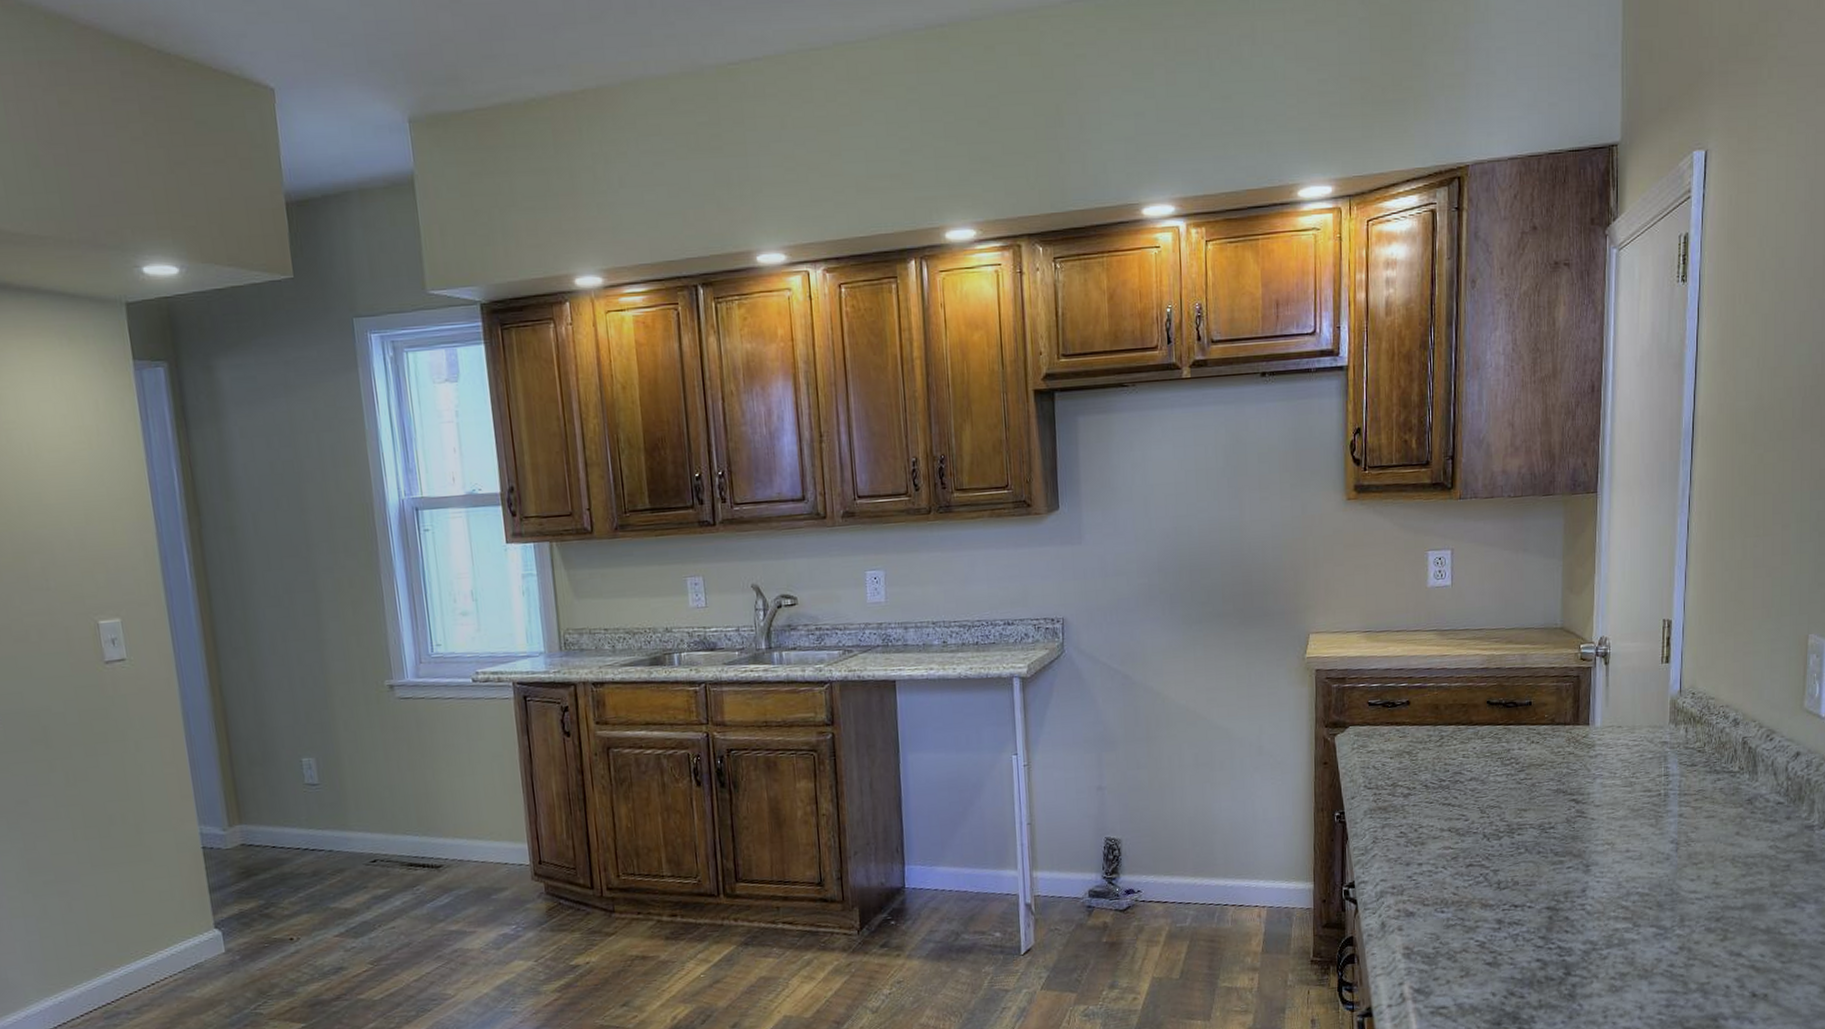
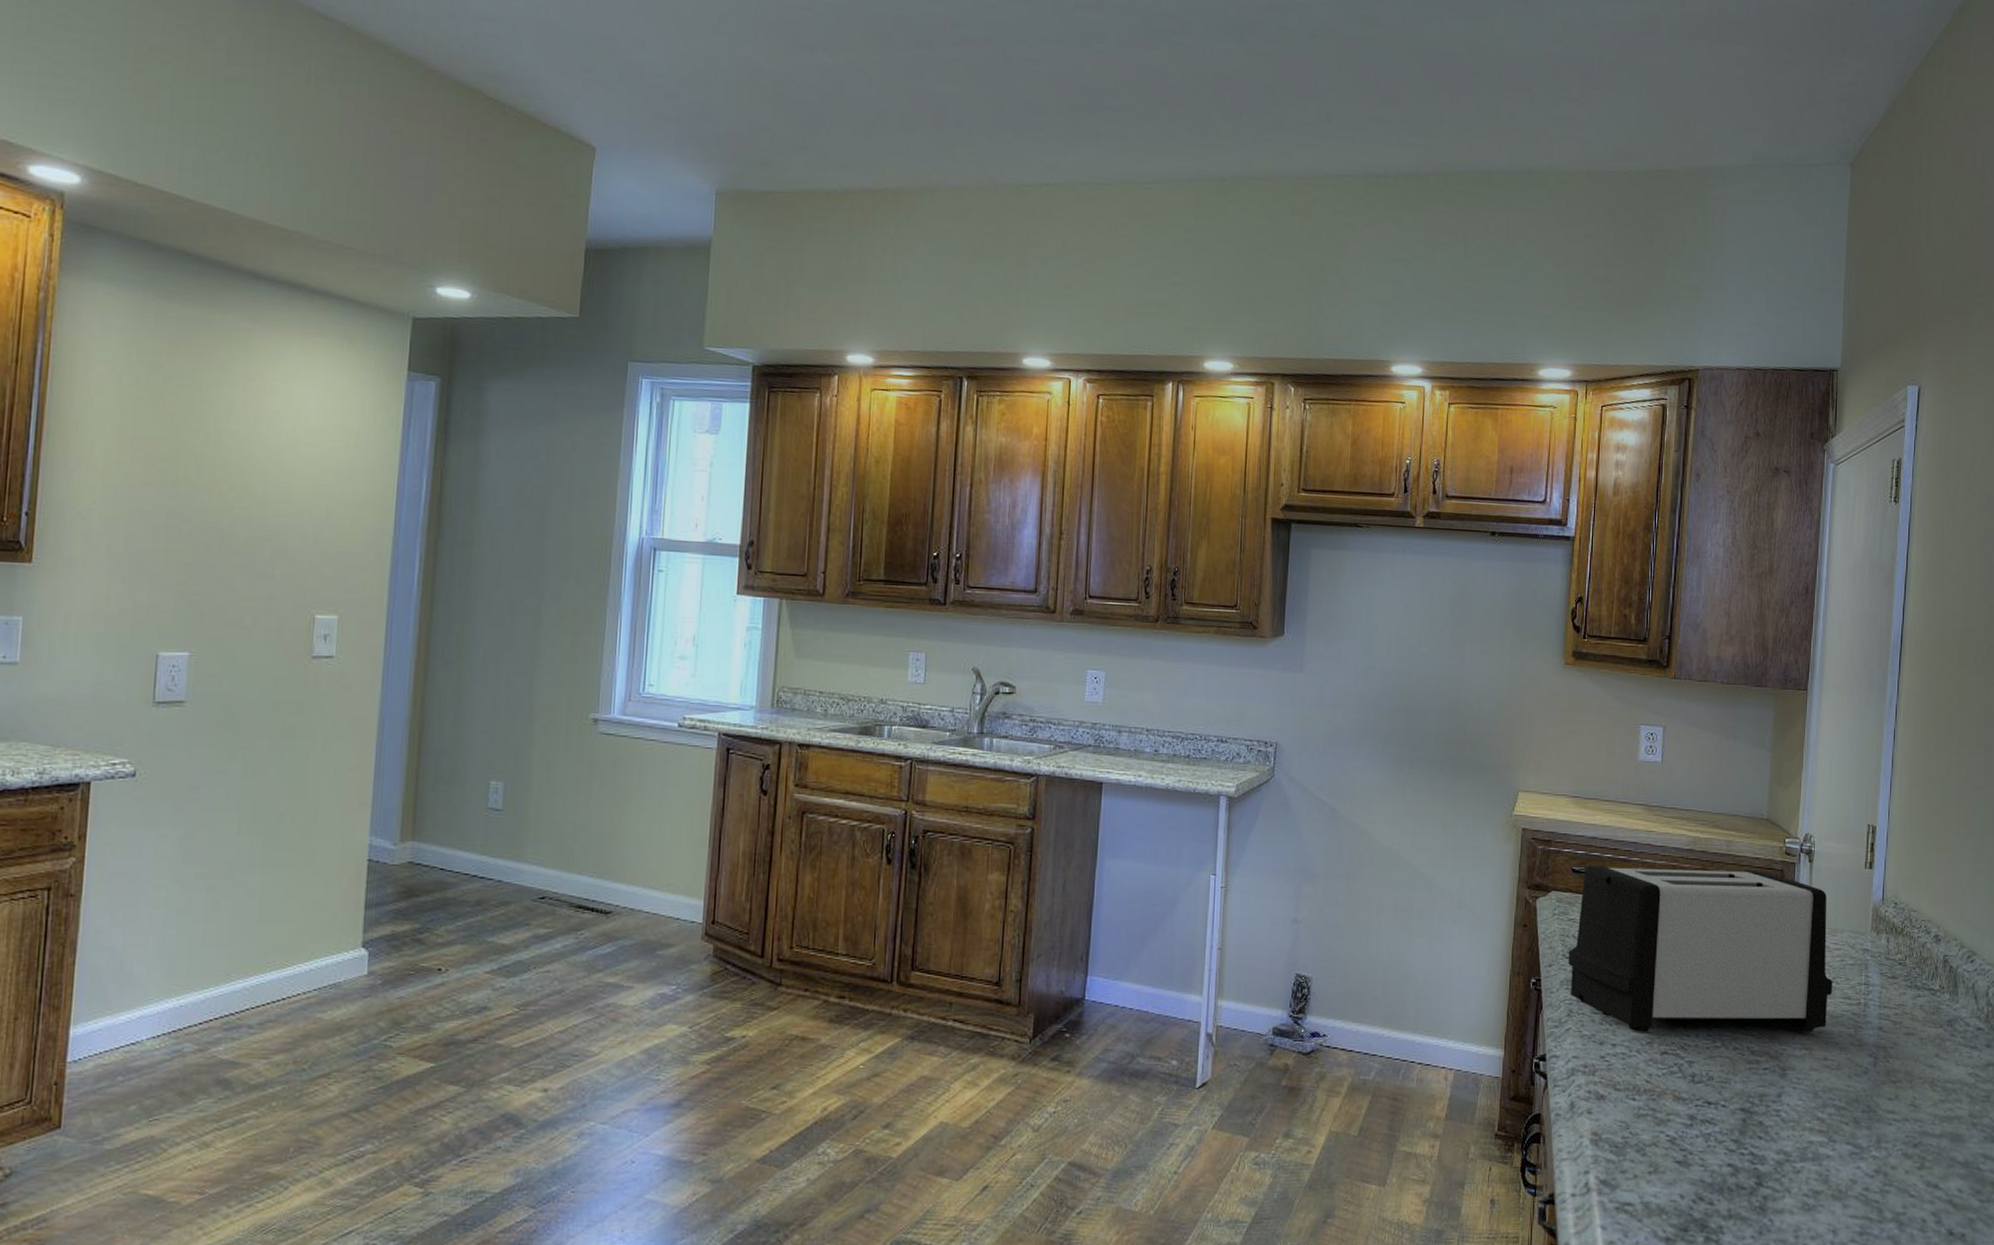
toaster: none [1370,679,1632,850] -> present [1568,865,1832,1032]

